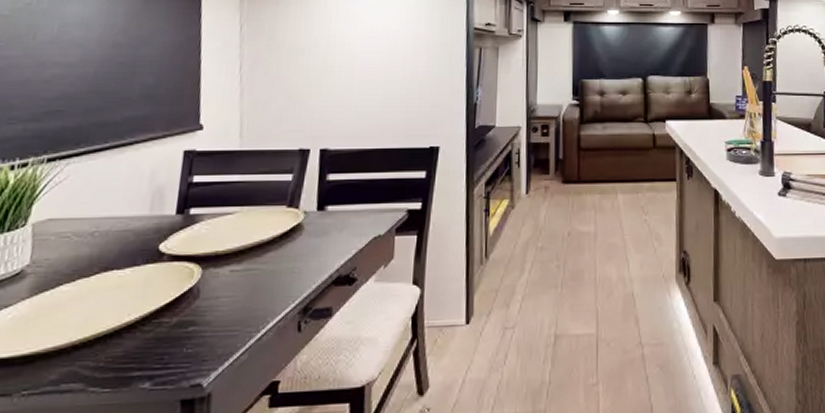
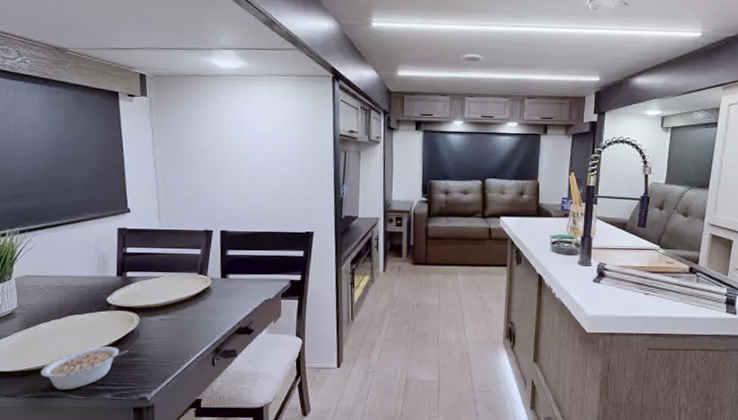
legume: none [51,313,182,382] -> present [41,346,128,390]

